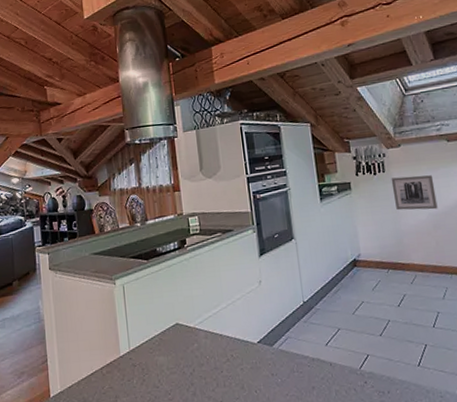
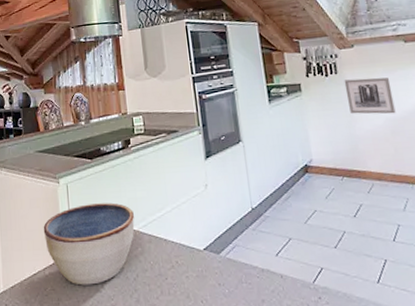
bowl: none [100,301,191,382] -> present [43,202,135,285]

